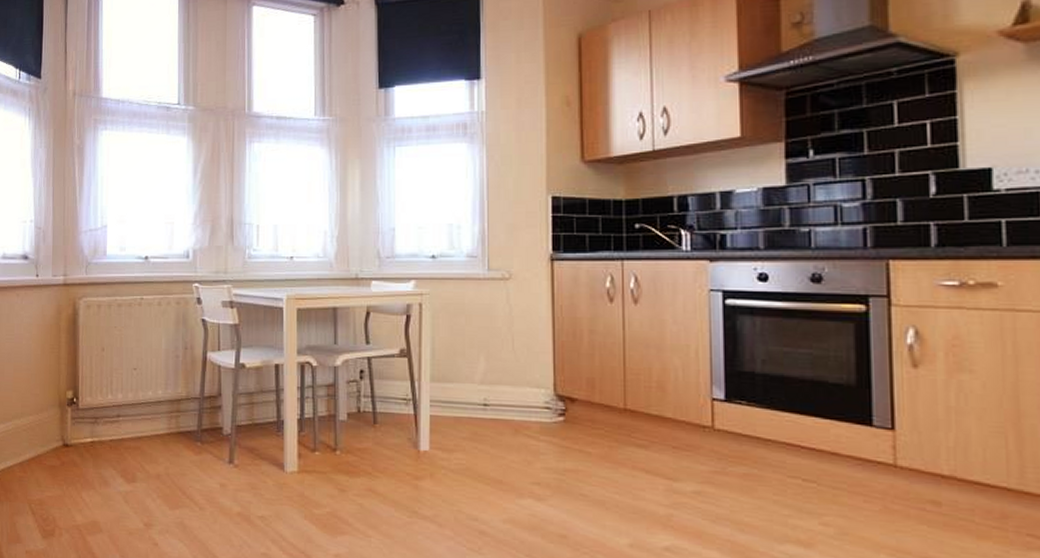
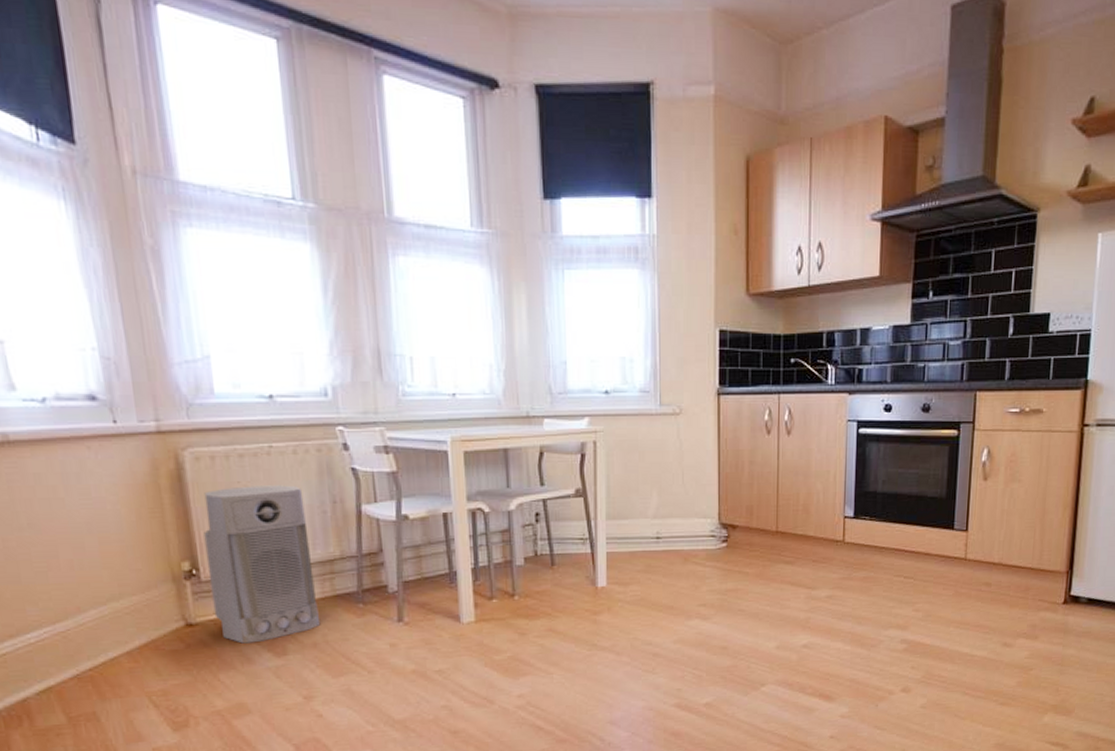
air purifier: none [85,330,165,468] -> present [203,485,321,644]

